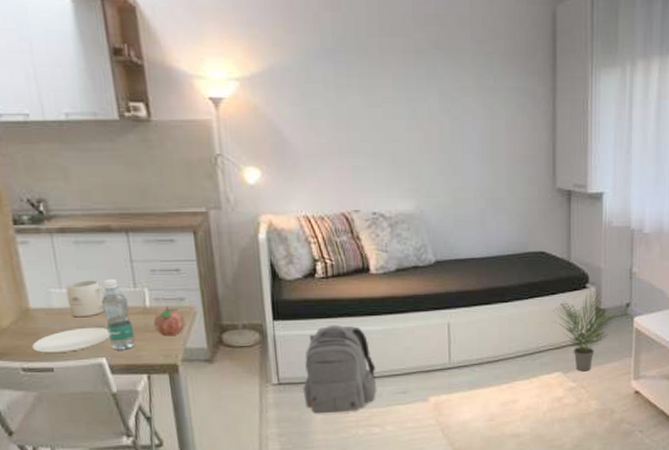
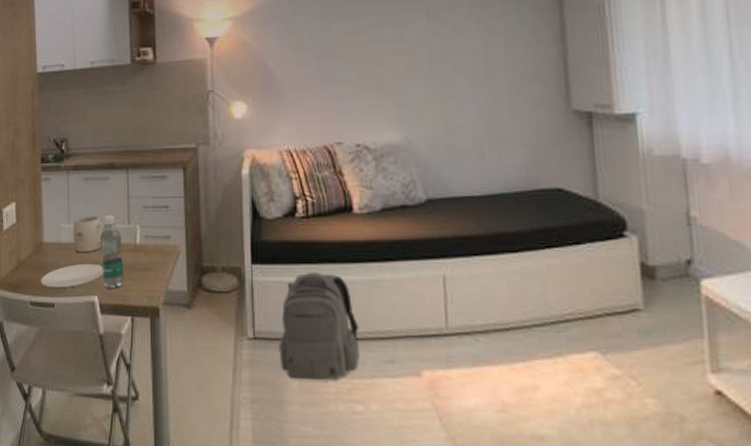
fruit: present [154,307,185,337] -> none [142,245,169,277]
potted plant: present [554,291,616,372] -> none [581,241,673,354]

